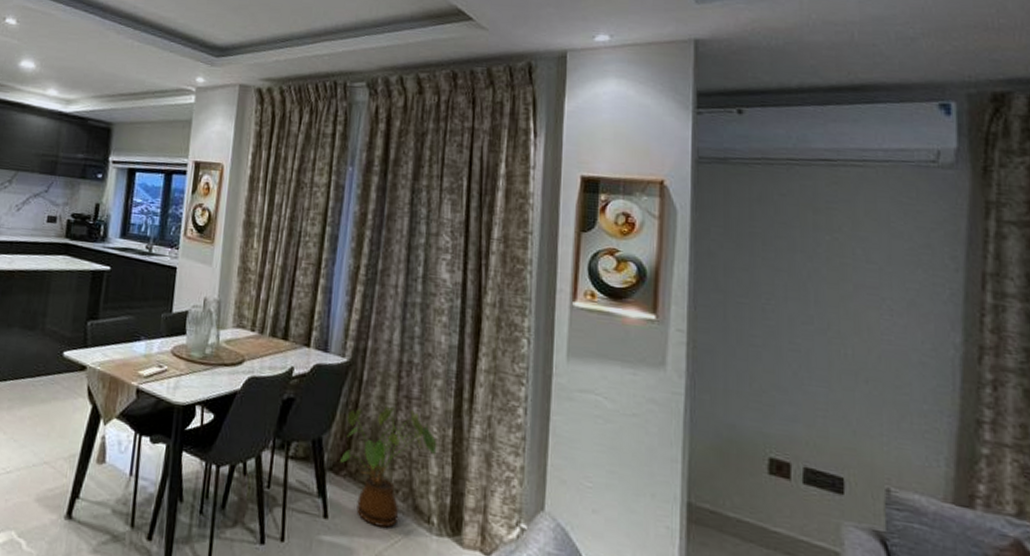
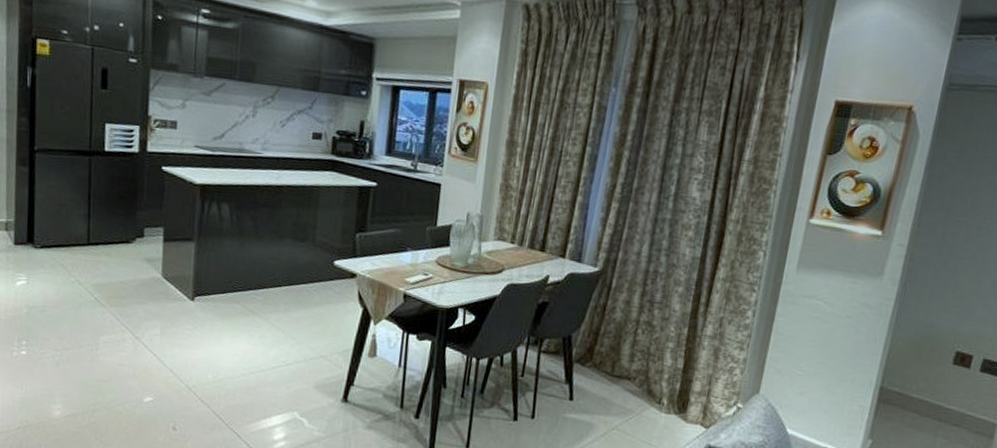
house plant: present [340,405,437,528] -> none [587,309,673,407]

